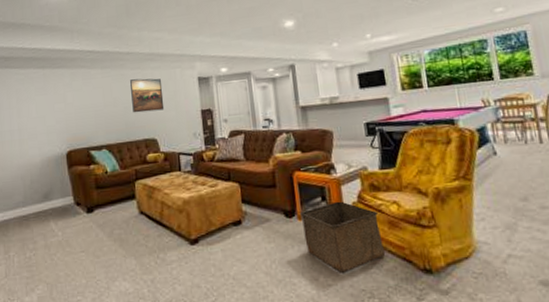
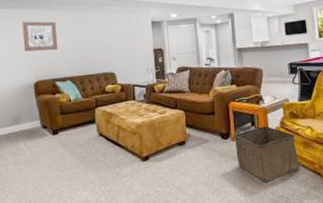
wall art: none [53,81,93,117] -> present [22,21,58,52]
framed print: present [130,78,165,113] -> none [92,20,122,50]

